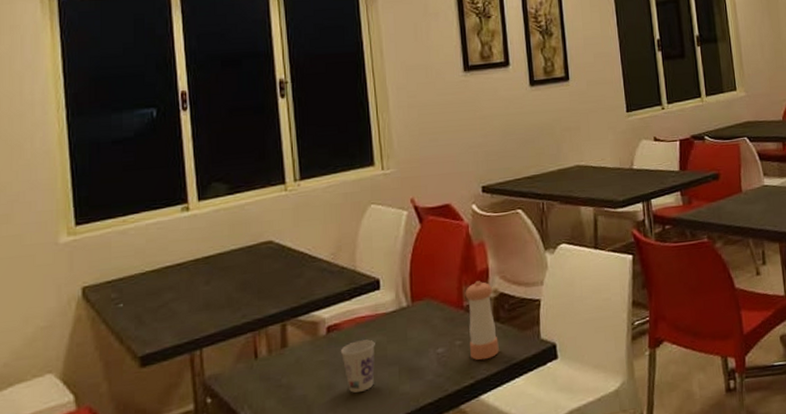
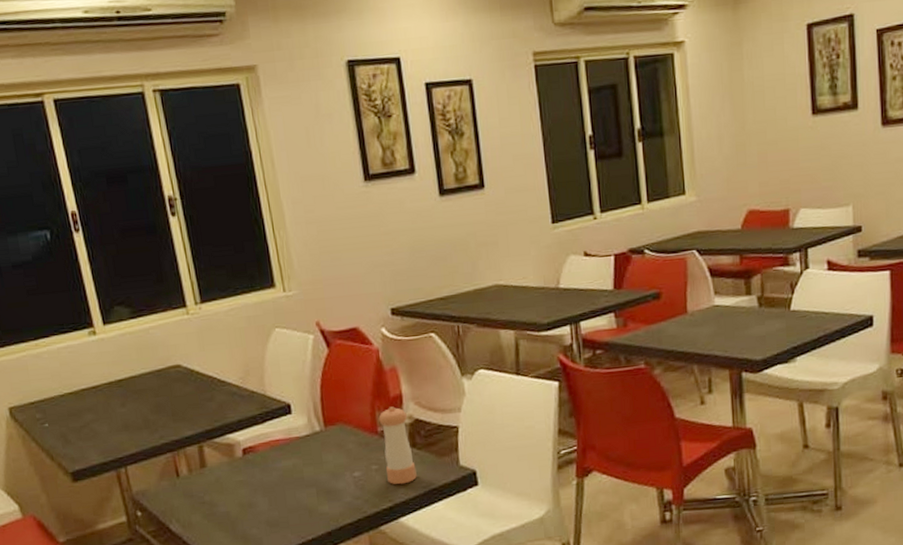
cup: present [340,339,375,393] -> none [257,462,293,511]

